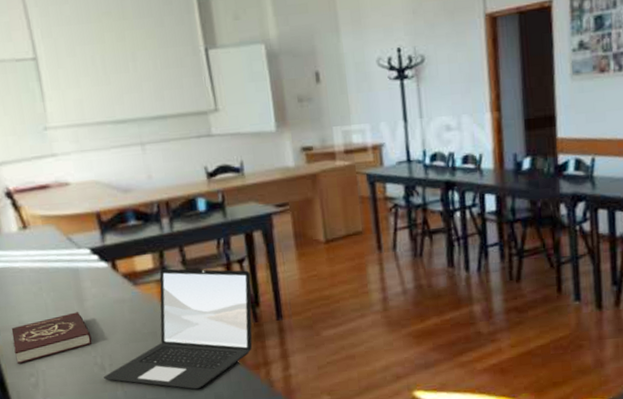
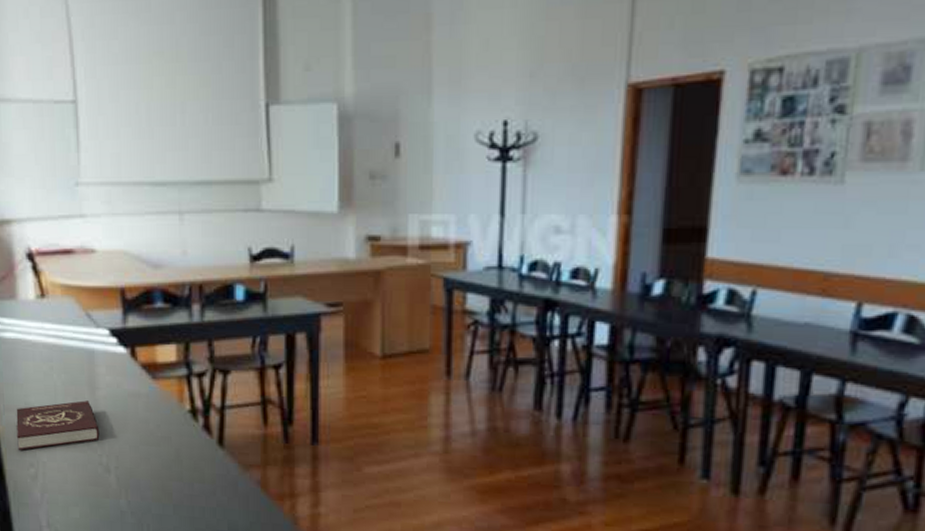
laptop: present [104,268,253,390] -> none [108,364,288,513]

